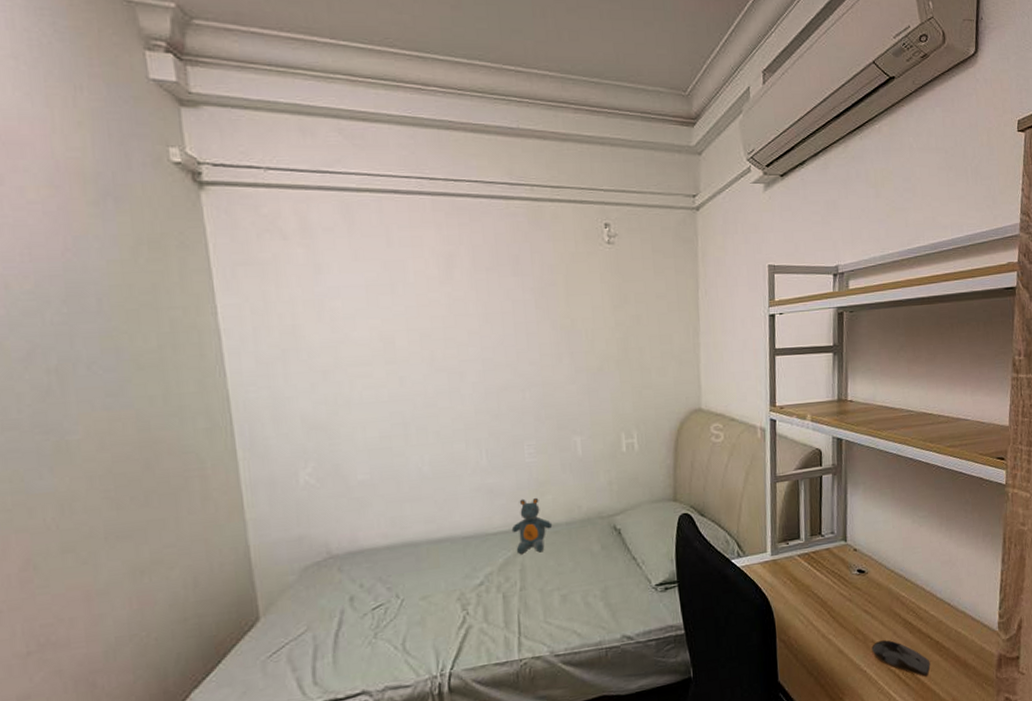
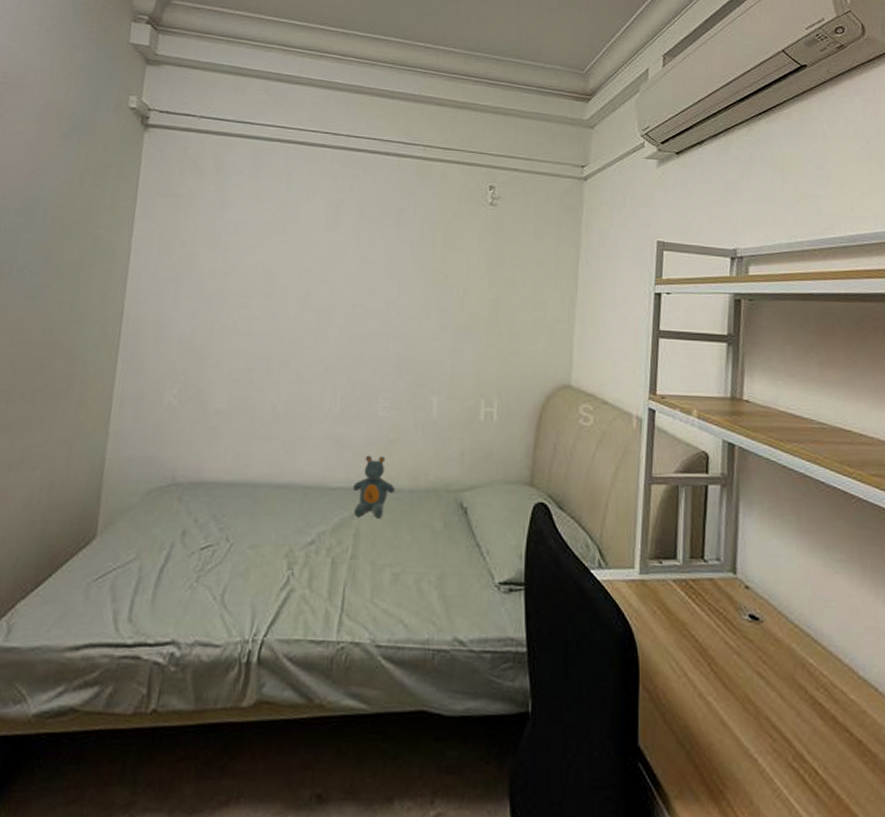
computer mouse: present [871,640,931,677] -> none [766,720,850,789]

